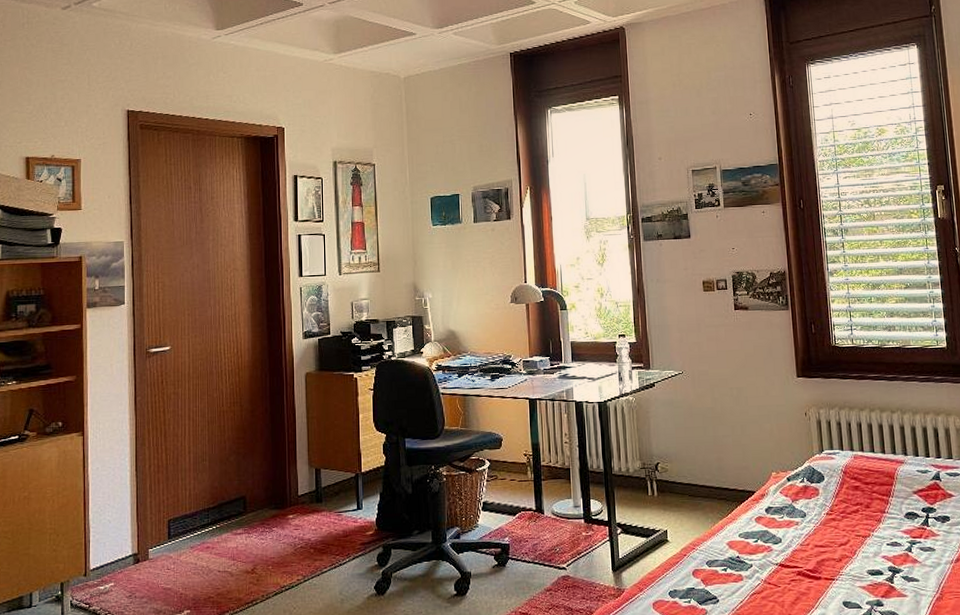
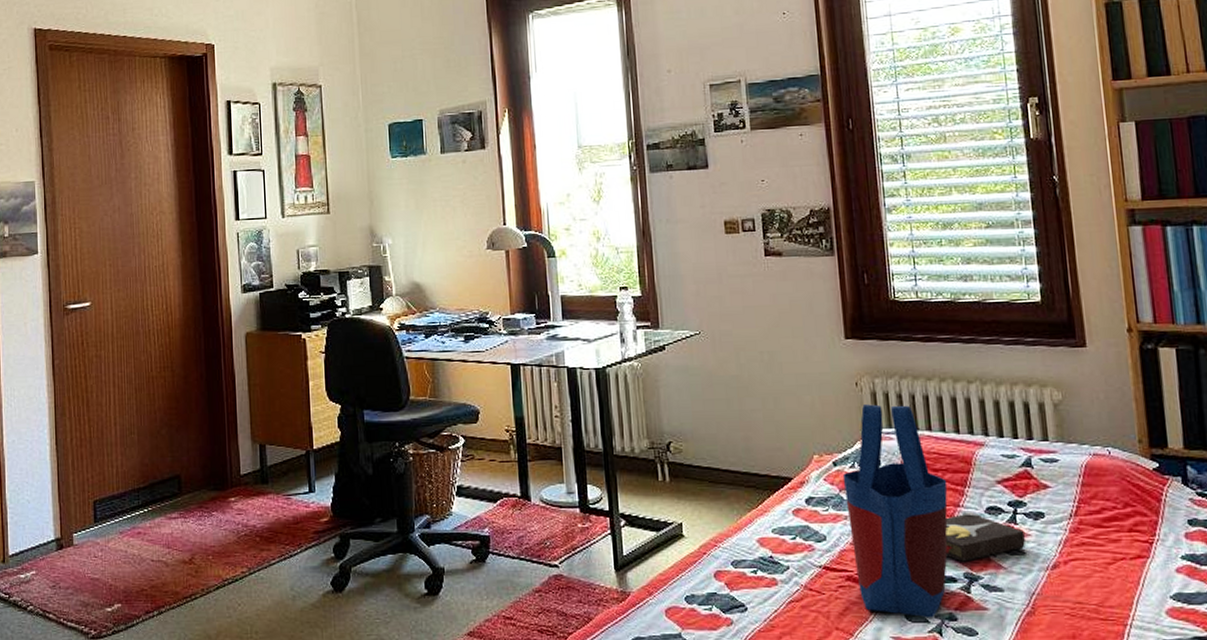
tote bag: none [794,430,876,605] -> present [842,404,948,618]
hardback book: none [874,517,935,558] -> present [945,512,1025,562]

